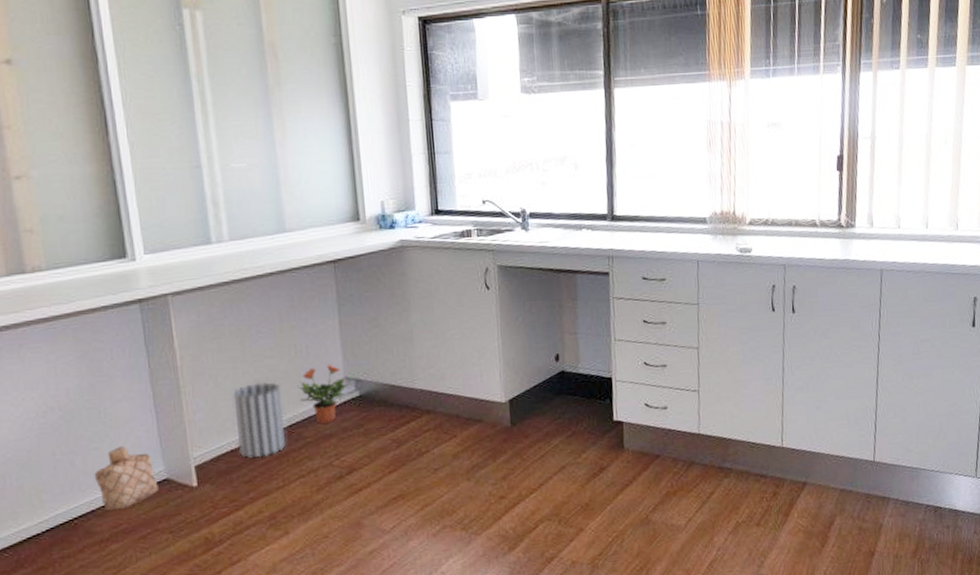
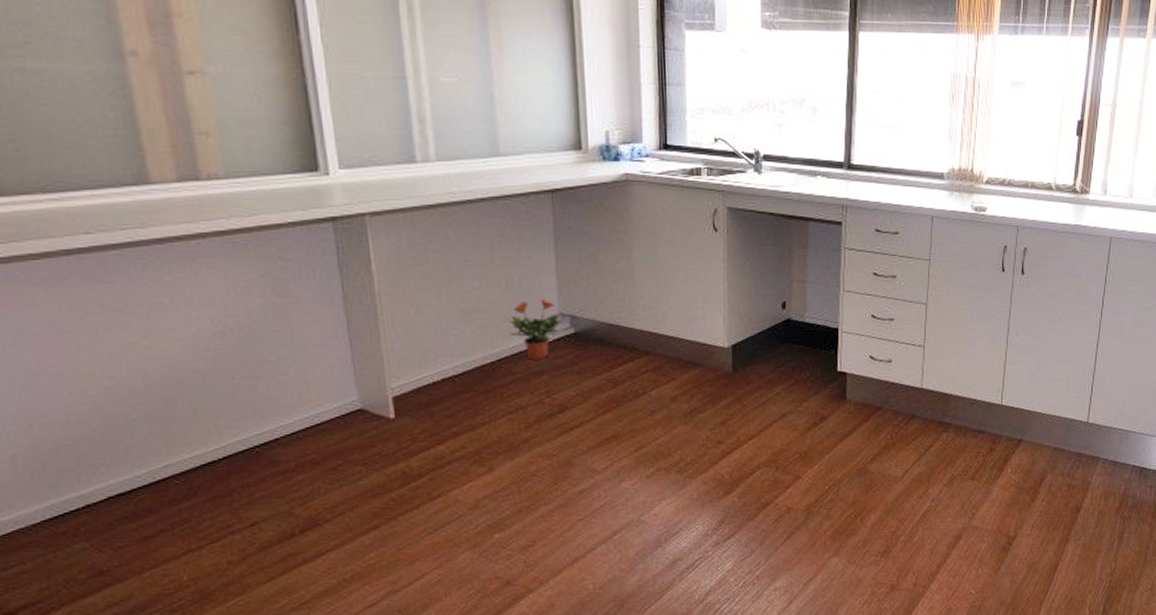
basket: present [94,446,159,511] -> none [278,373,352,440]
wastebasket: present [233,381,287,459] -> none [436,313,494,392]

